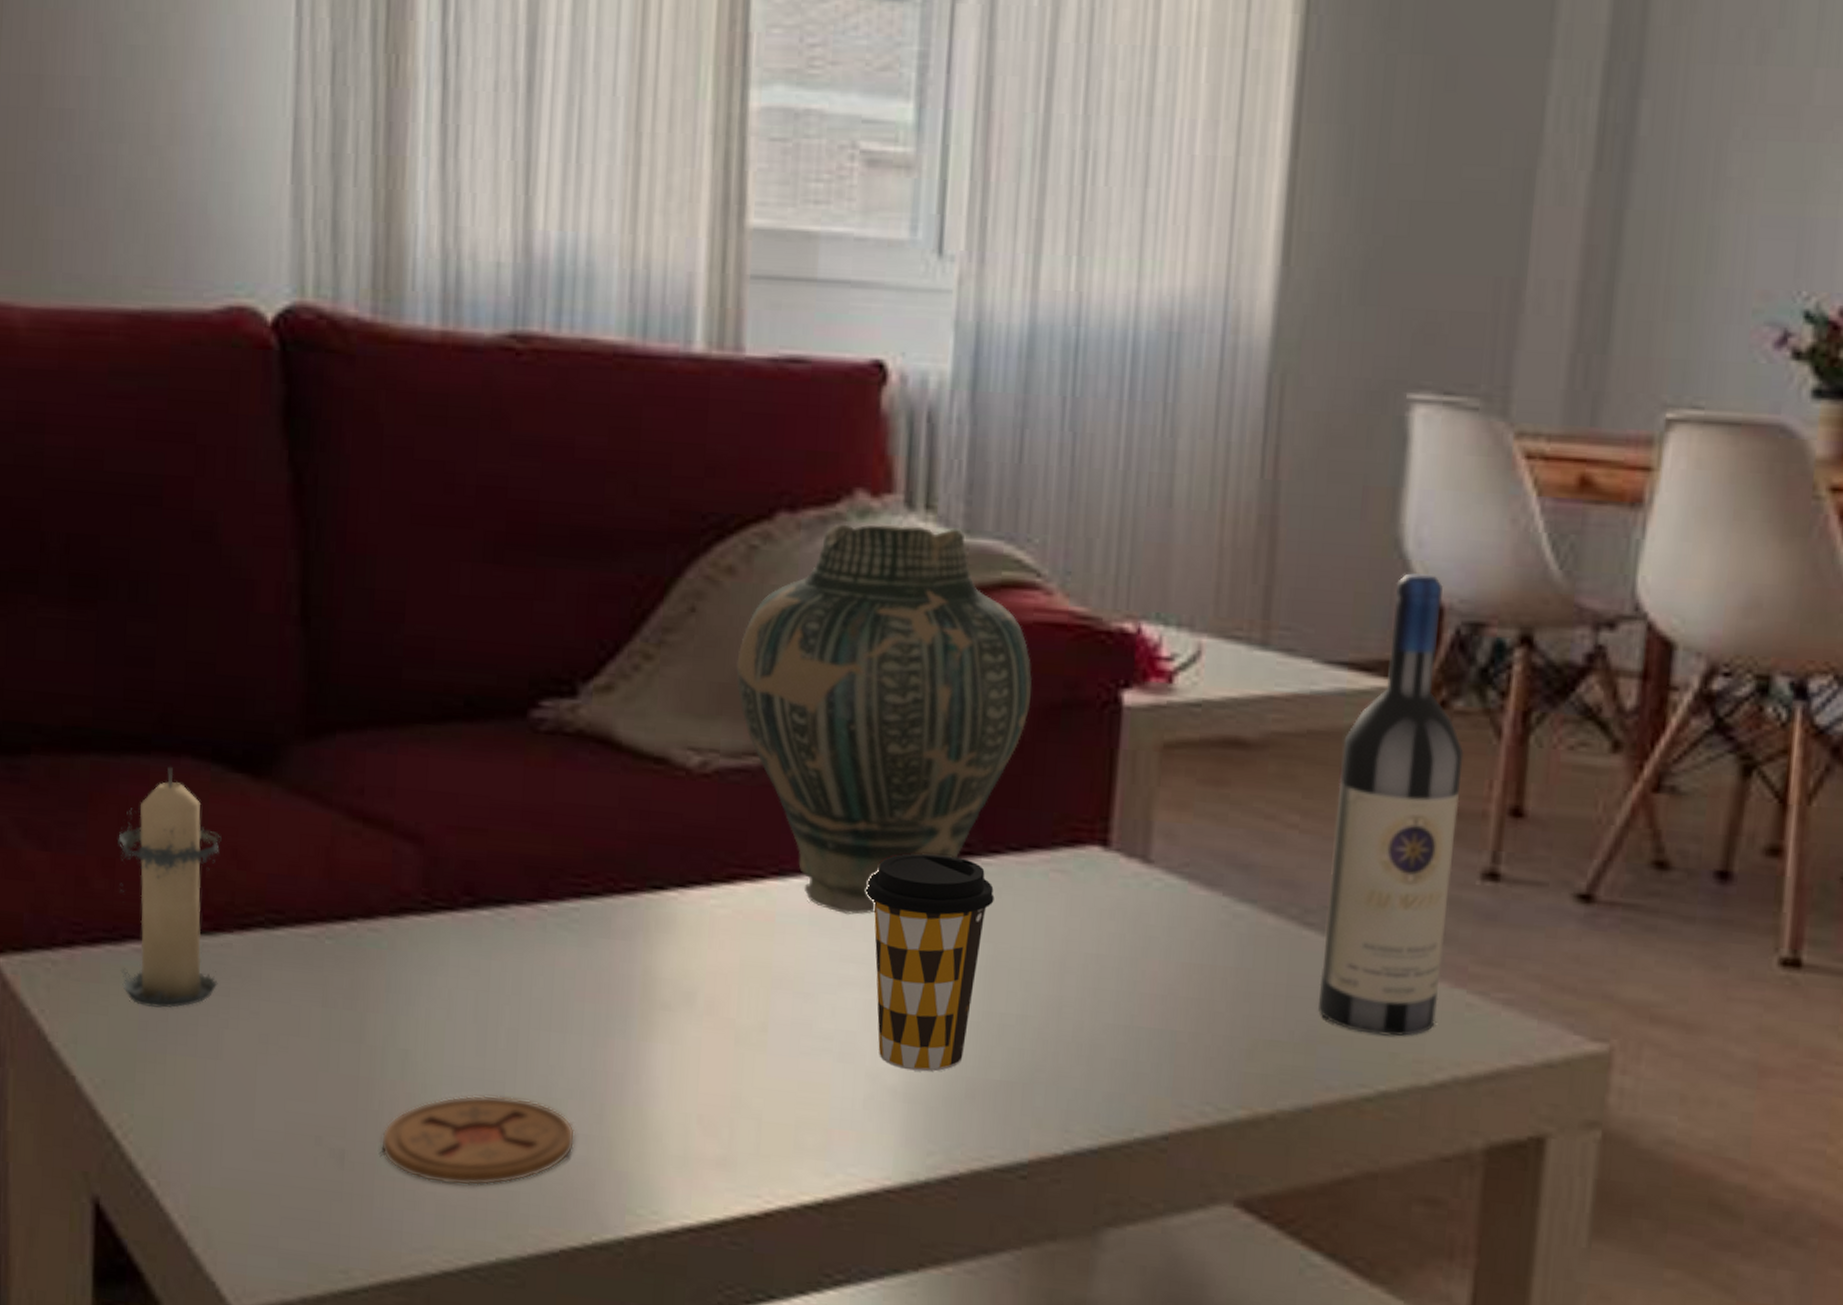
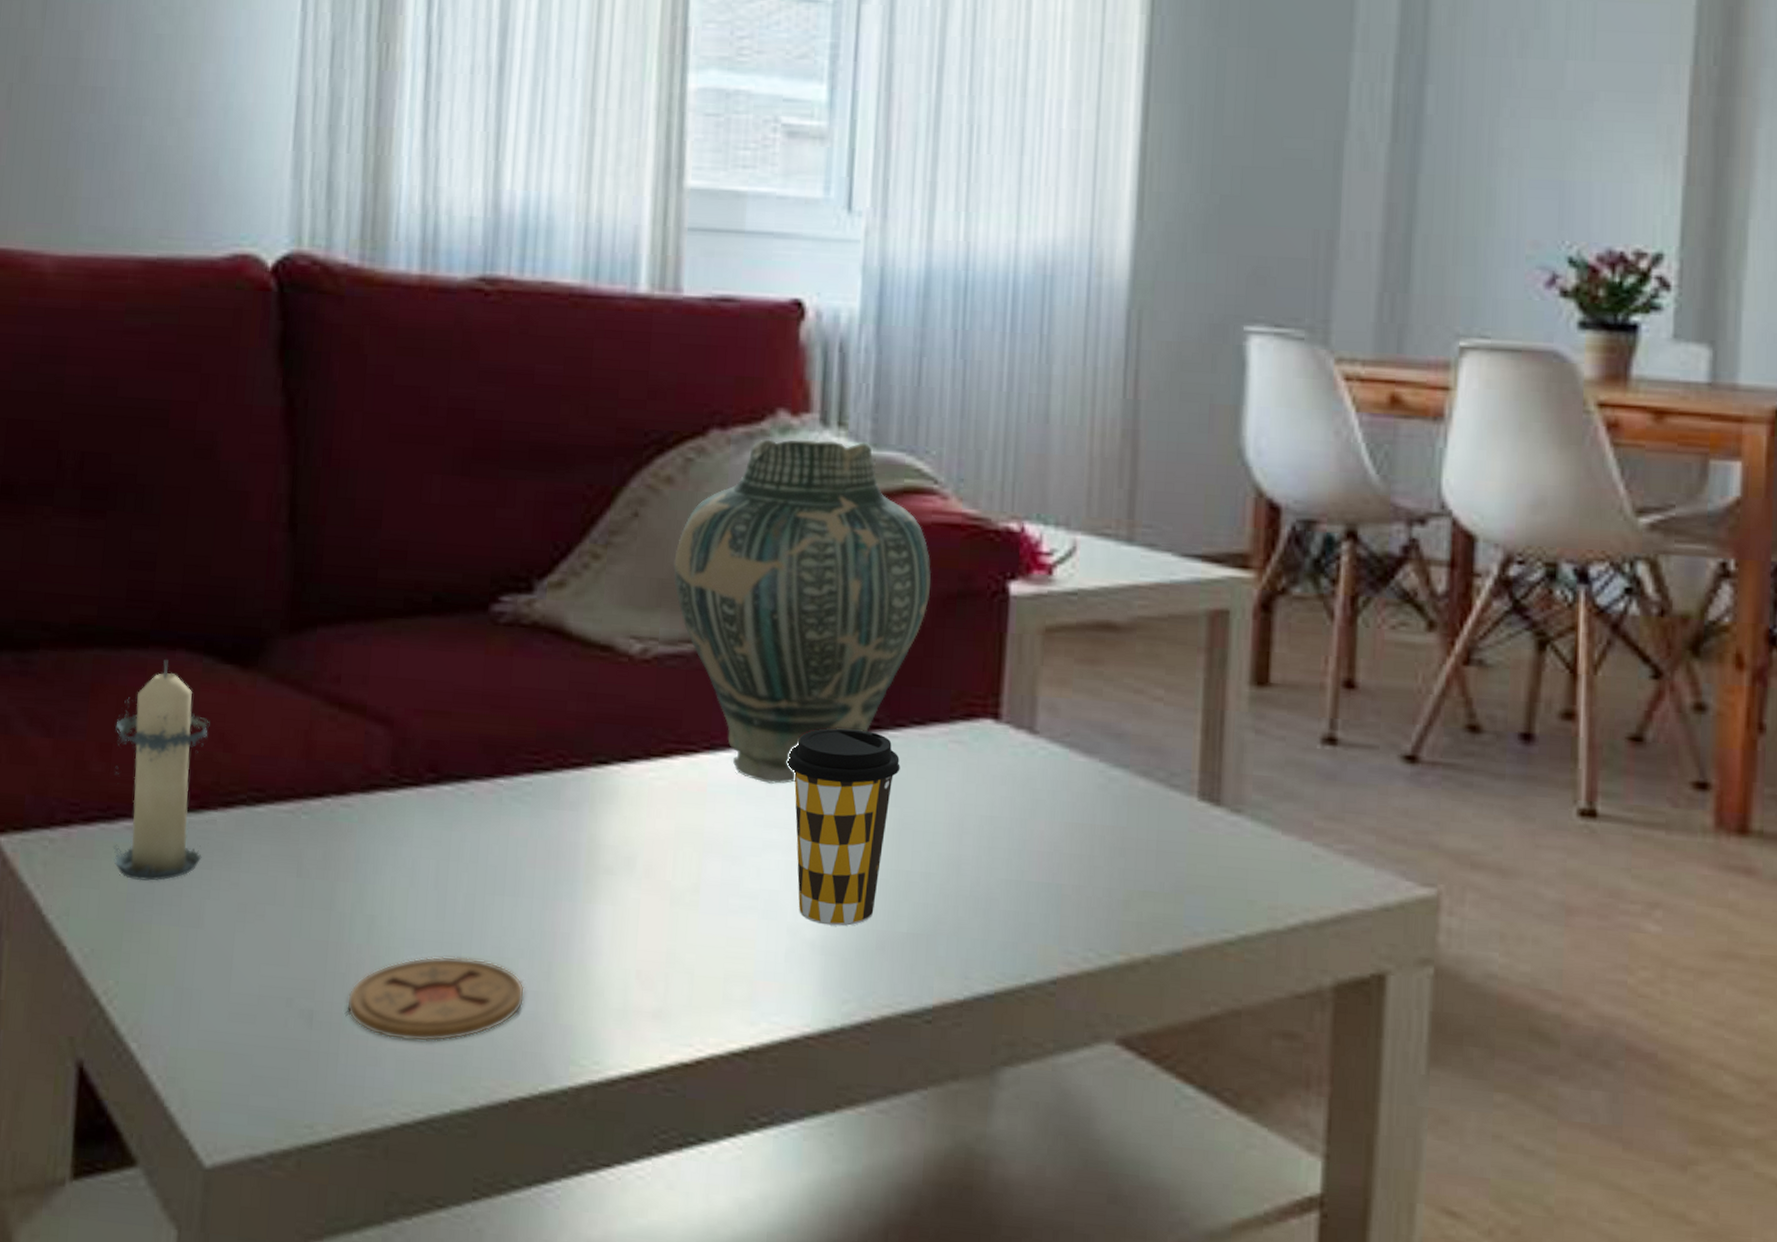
wine bottle: present [1319,573,1464,1036] -> none [1185,478,1303,885]

